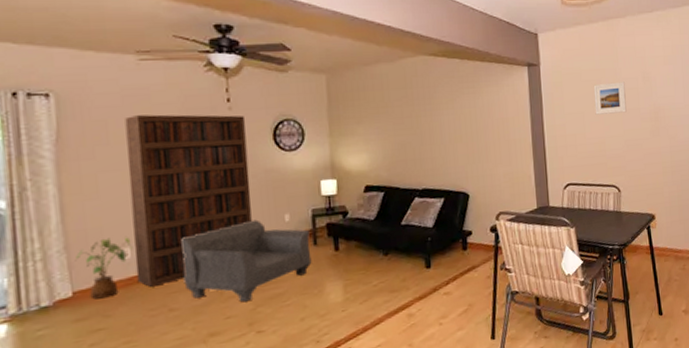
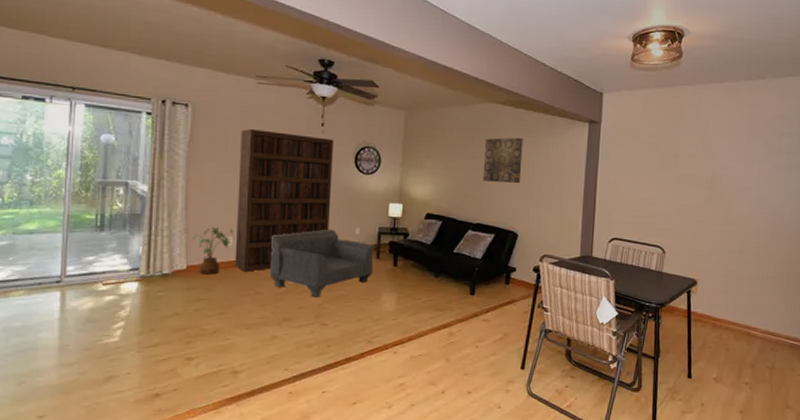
wall art: none [420,89,465,142] -> present [483,137,523,184]
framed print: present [593,82,627,115] -> none [650,147,684,178]

